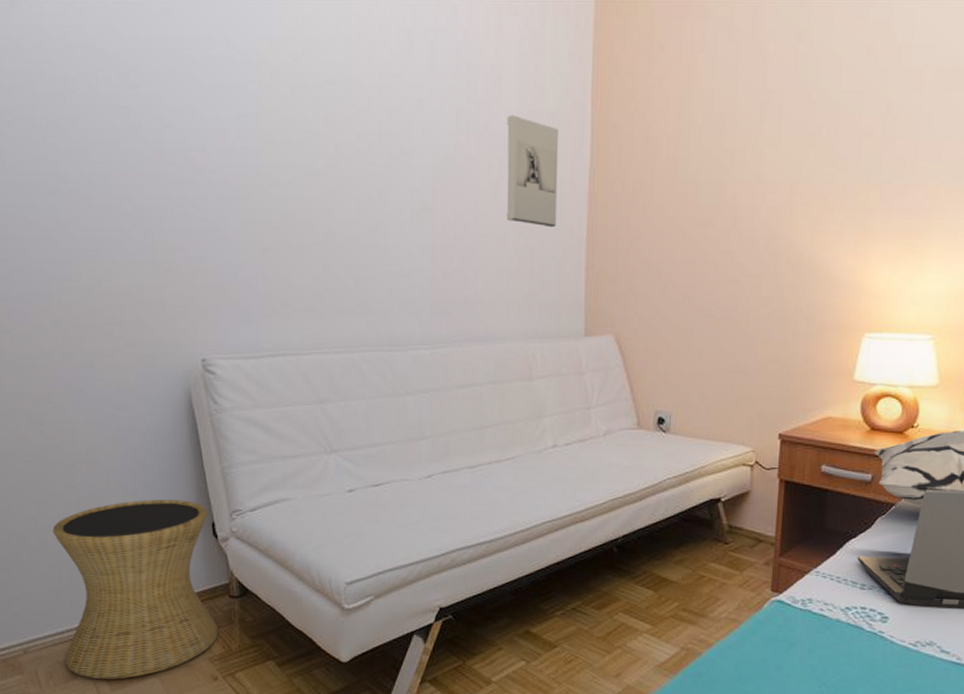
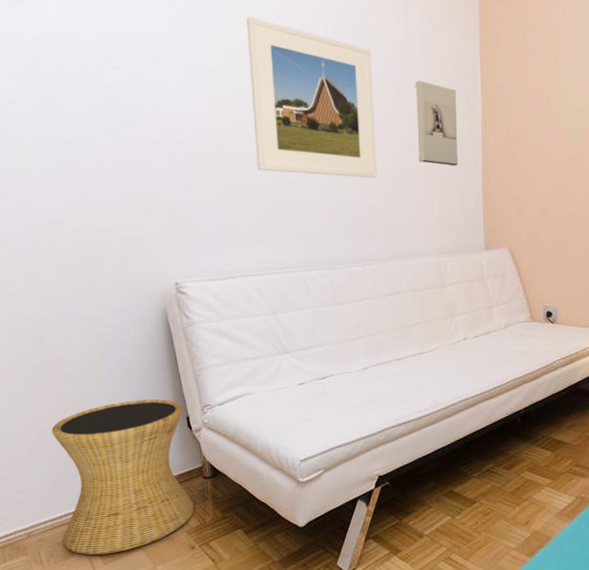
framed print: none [298,24,454,238] -> present [247,16,377,178]

